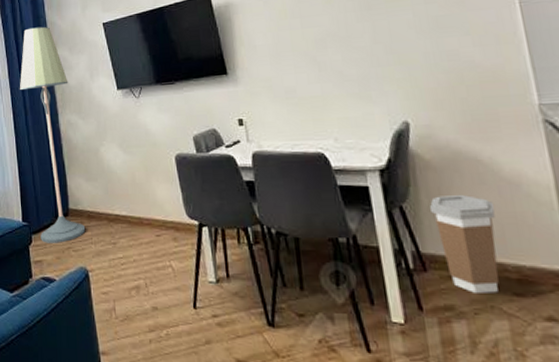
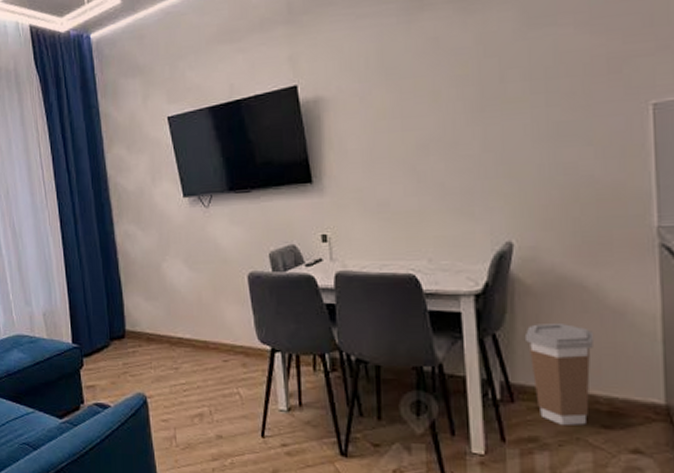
floor lamp: present [20,26,86,243] -> none [68,118,144,367]

